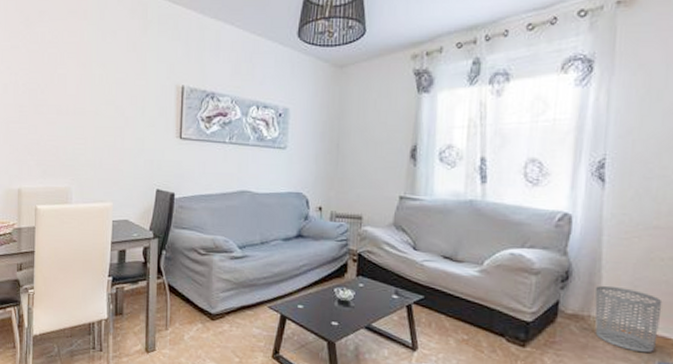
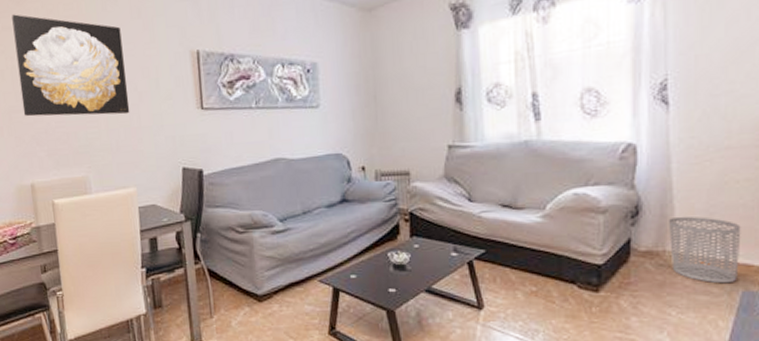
wall art: none [20,36,116,136] -> present [12,14,130,117]

